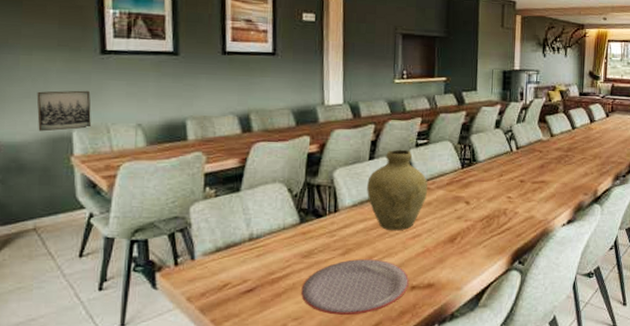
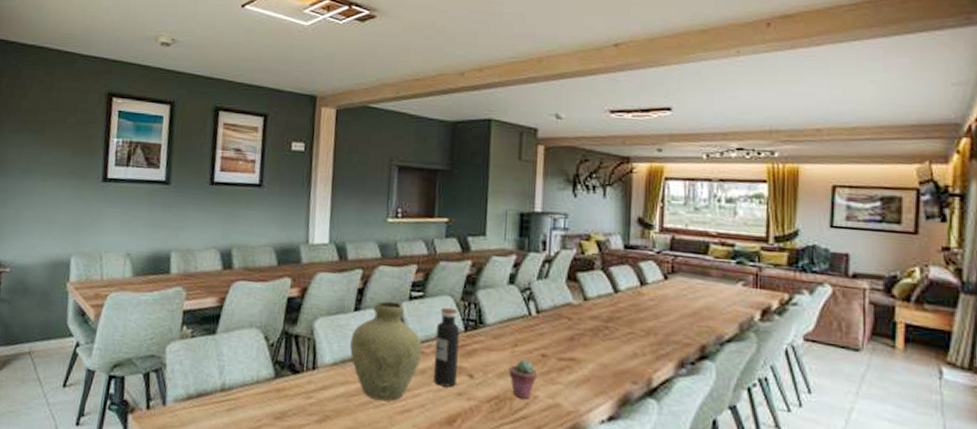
wall art: present [36,90,91,132] -> none [43,216,90,256]
water bottle: none [437,150,458,213] -> present [433,307,460,387]
potted succulent: none [496,186,518,215] -> present [508,359,538,399]

